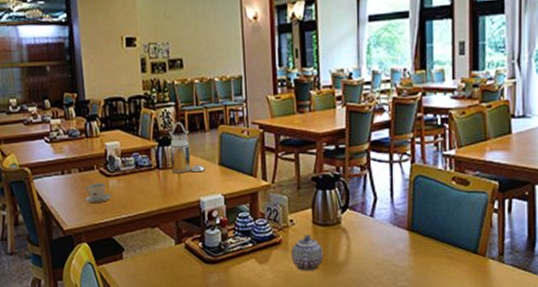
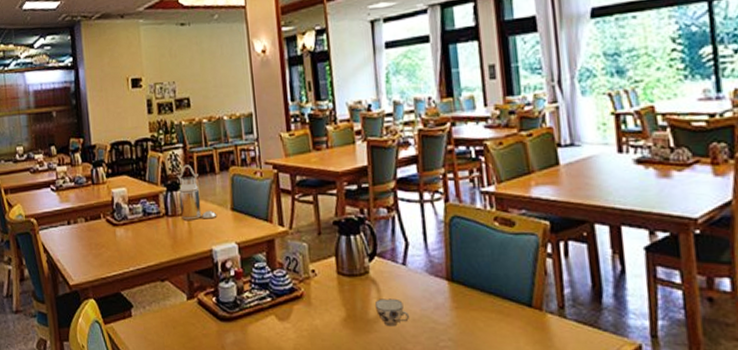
teacup: present [84,183,112,204] -> none [91,232,119,256]
teapot: present [290,235,324,272] -> none [314,287,352,330]
teacup: none [345,245,373,269] -> present [375,298,409,327]

